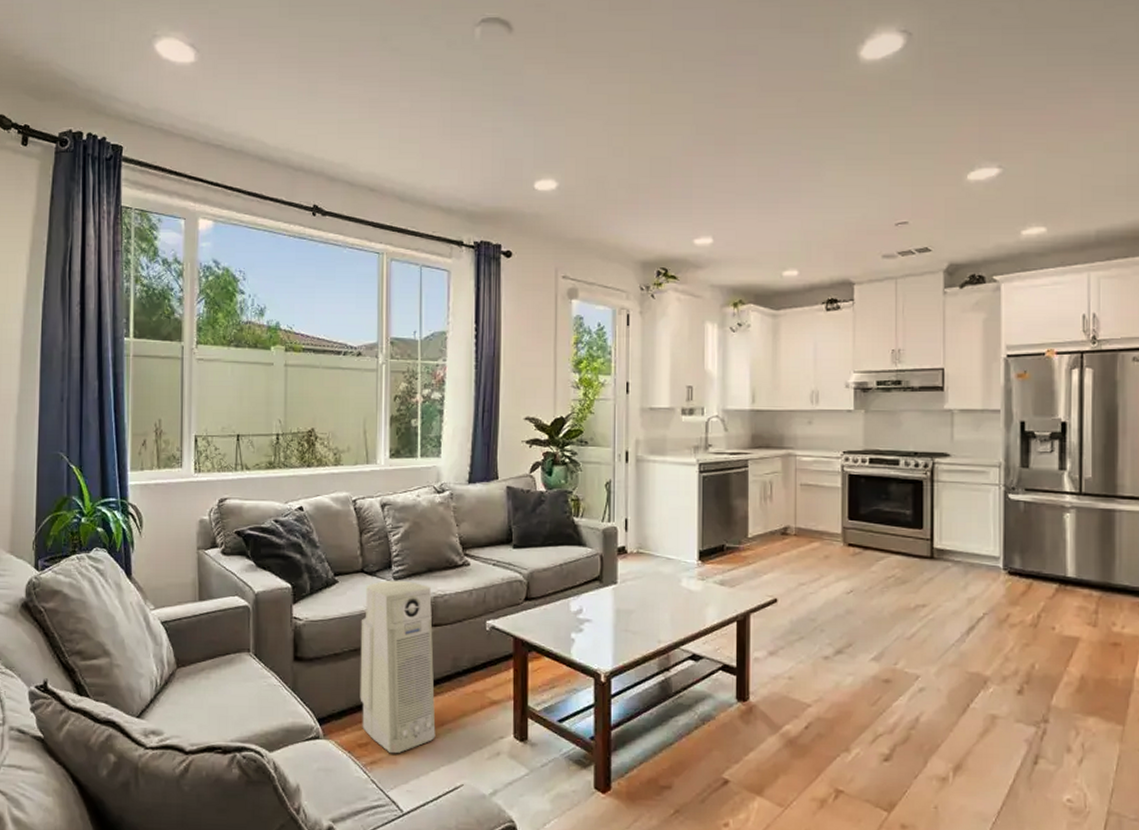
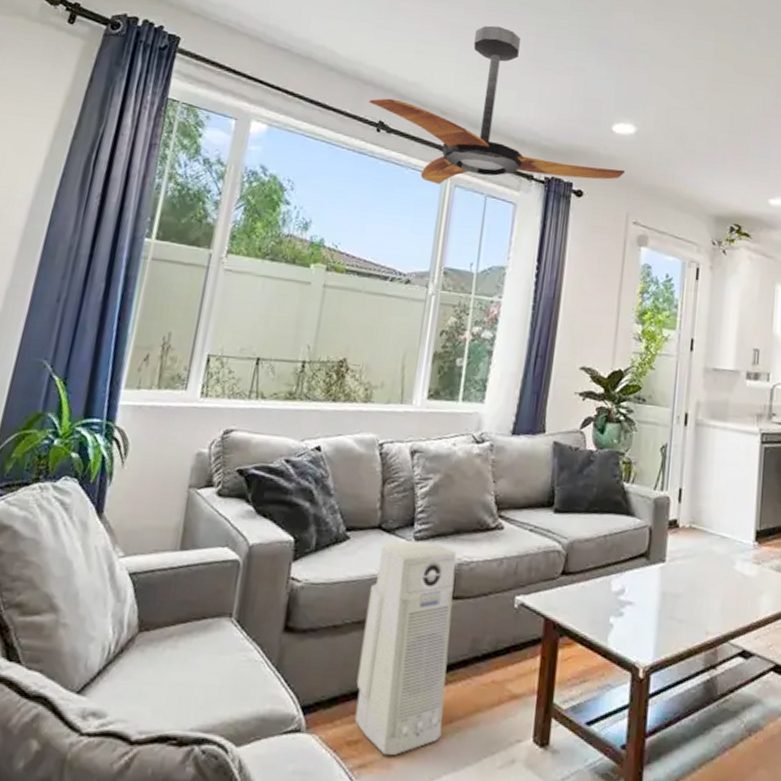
ceiling fan: none [301,96,550,260] -> present [369,25,625,185]

